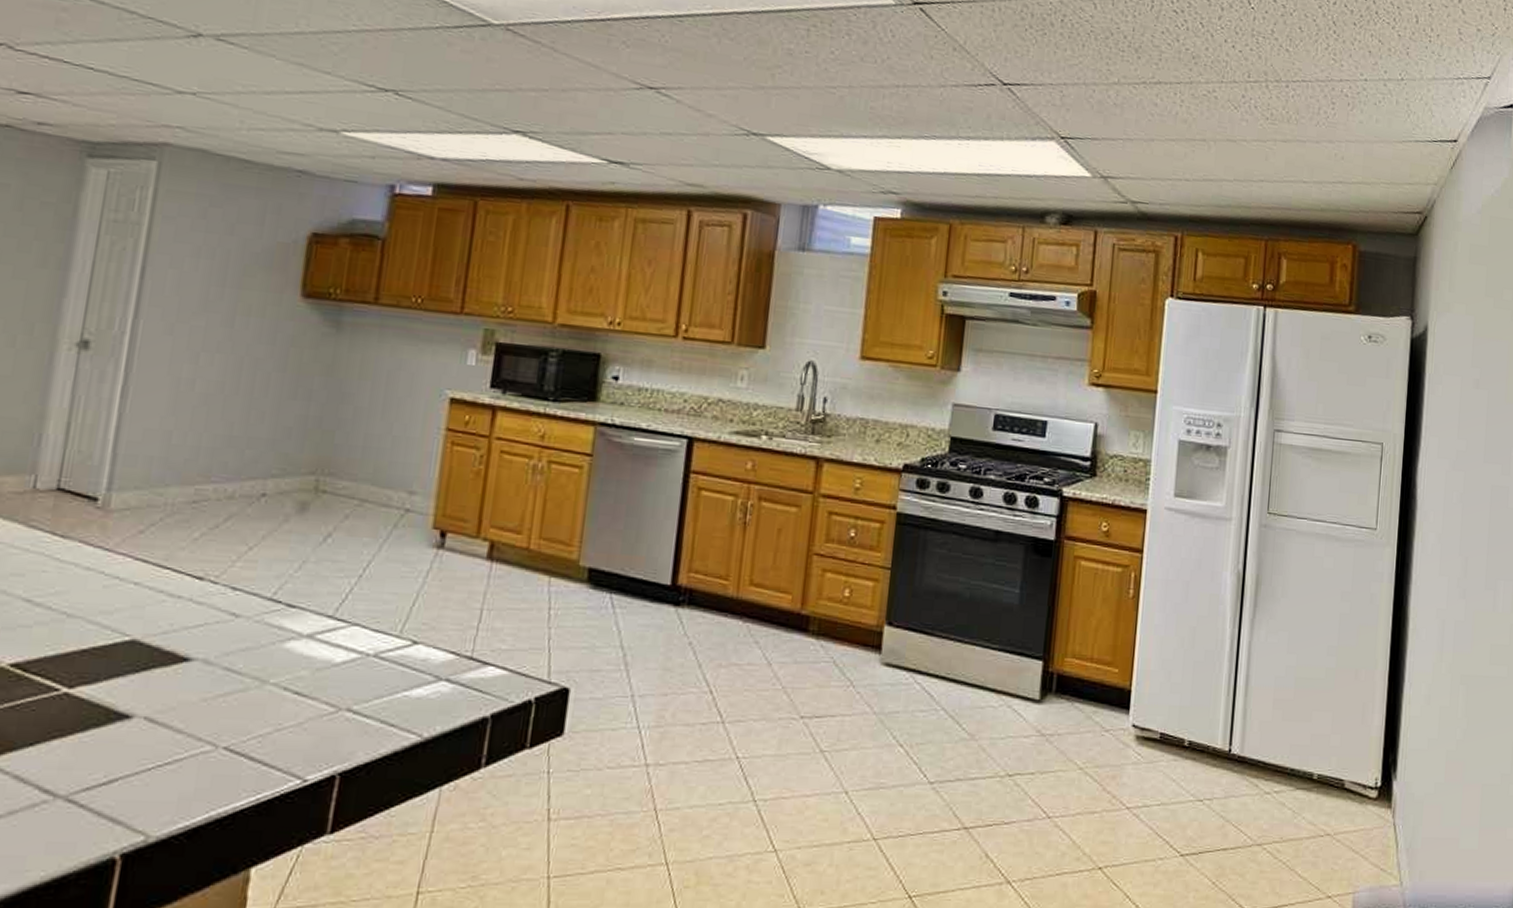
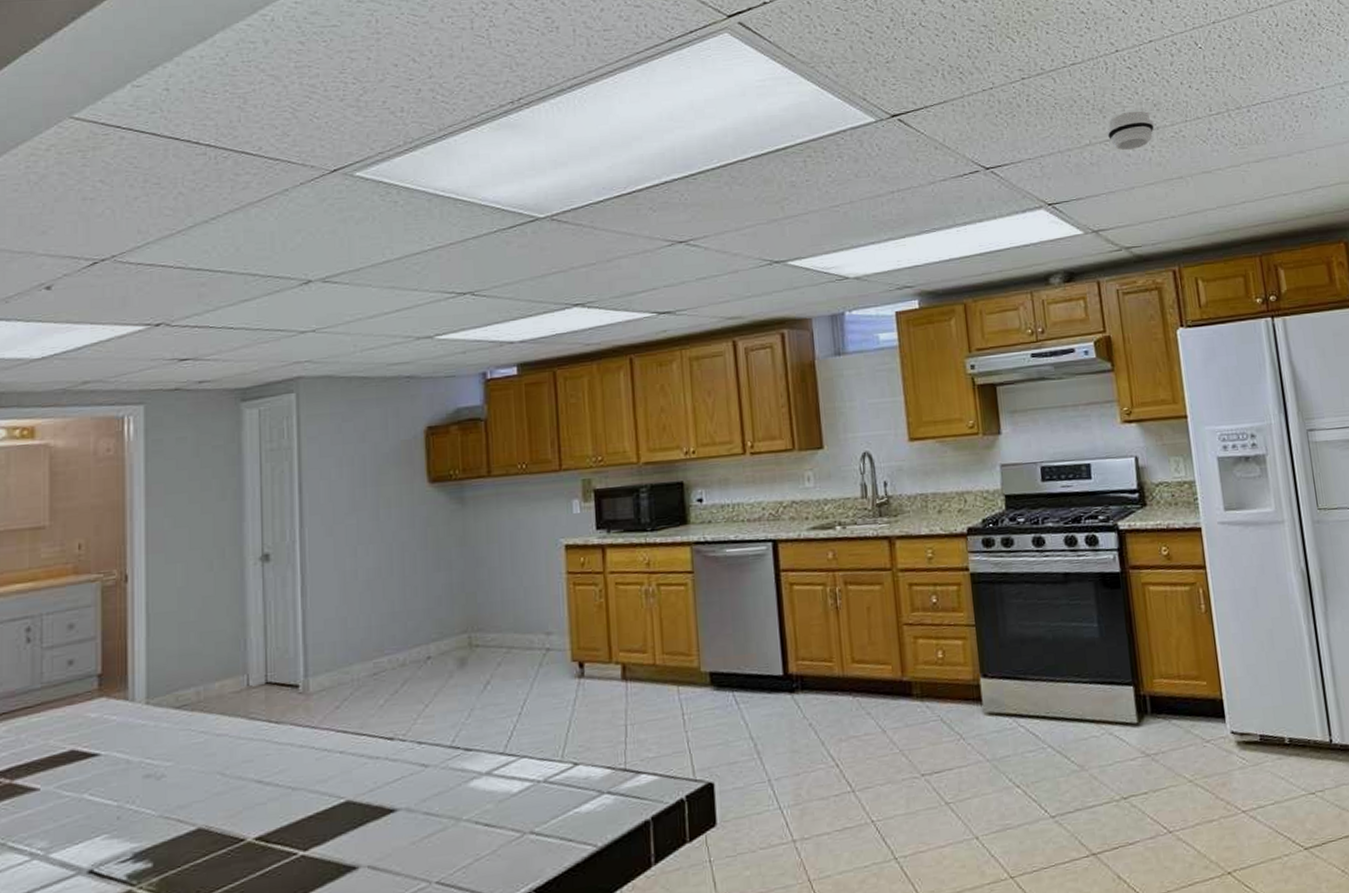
smoke detector: none [1138,58,1189,100] -> present [1106,110,1154,151]

